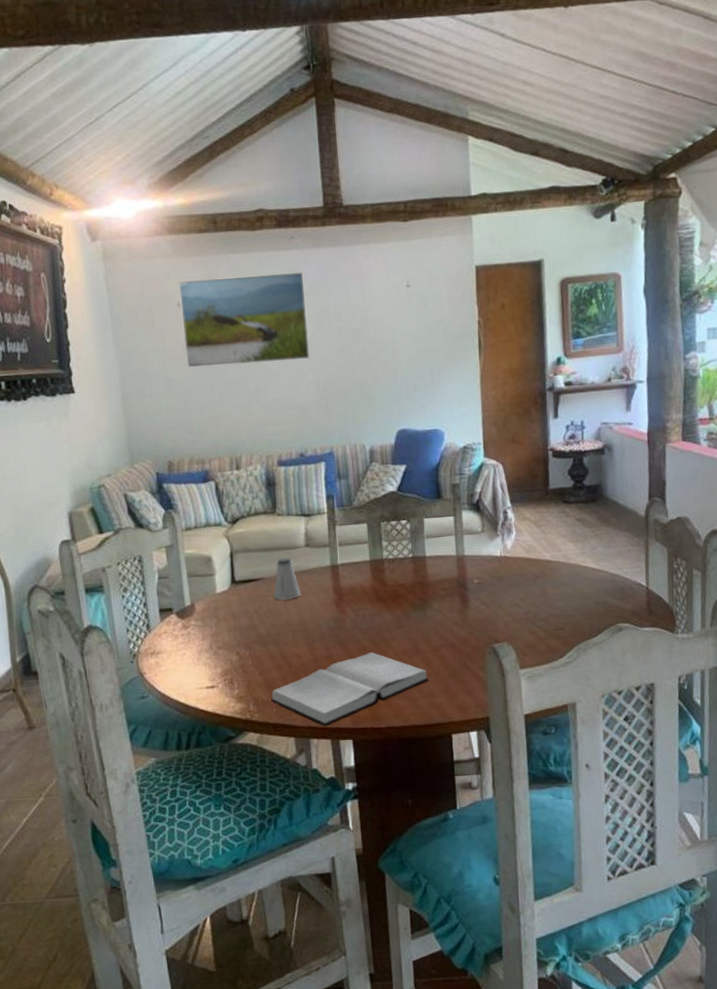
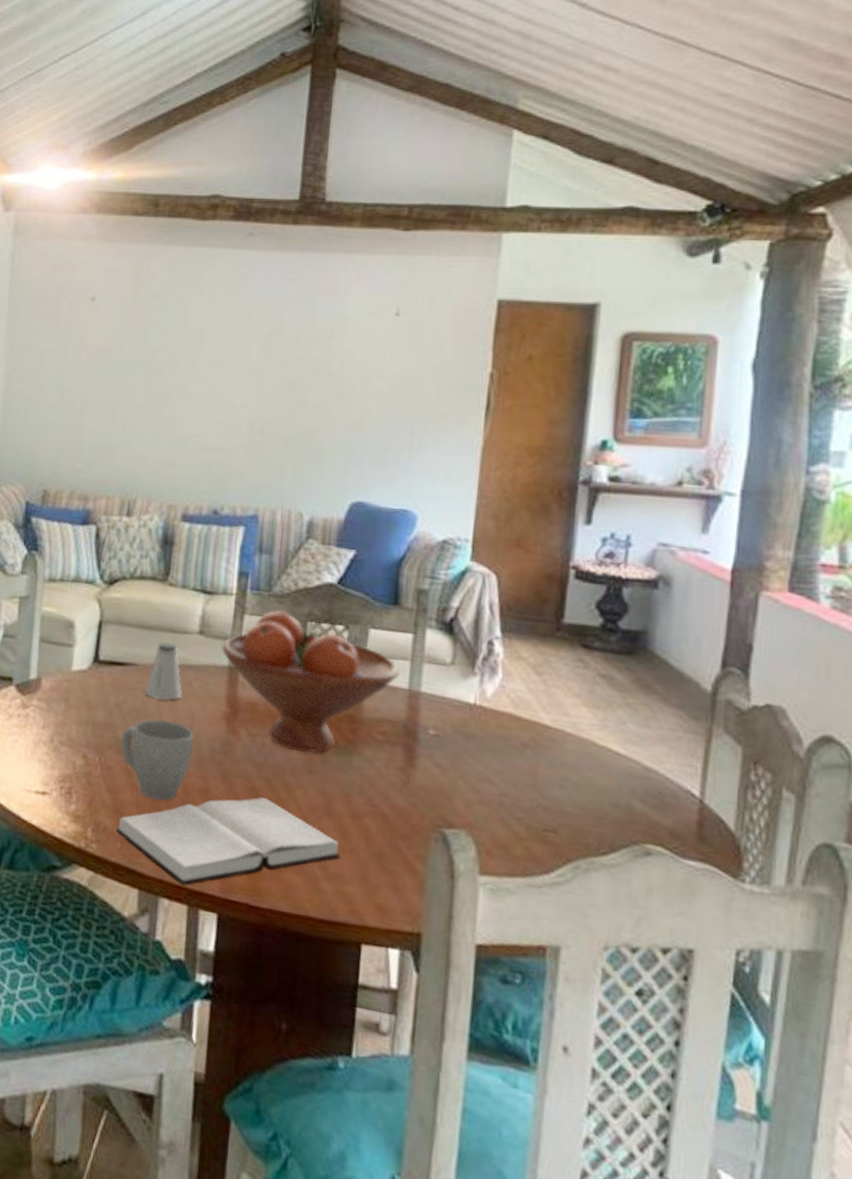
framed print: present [178,272,310,368] -> none [89,271,258,390]
mug: none [262,614,316,673] -> present [120,718,194,801]
fruit bowl: none [323,518,449,616] -> present [221,610,400,753]

